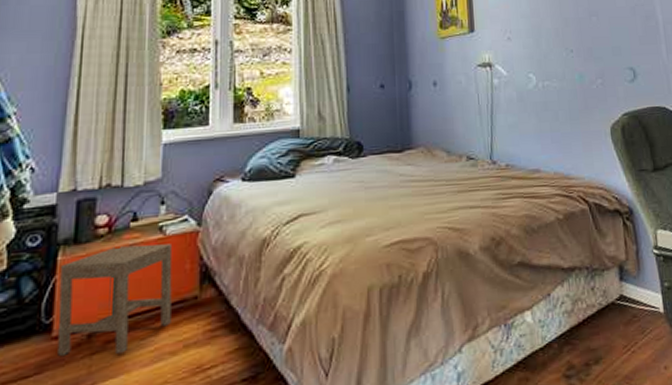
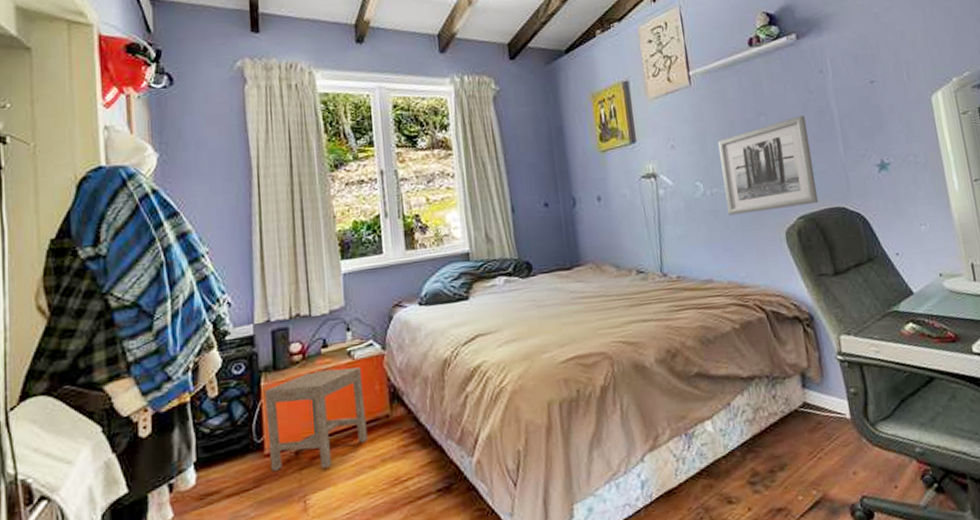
wall art: none [552,18,642,108] -> present [718,115,819,216]

